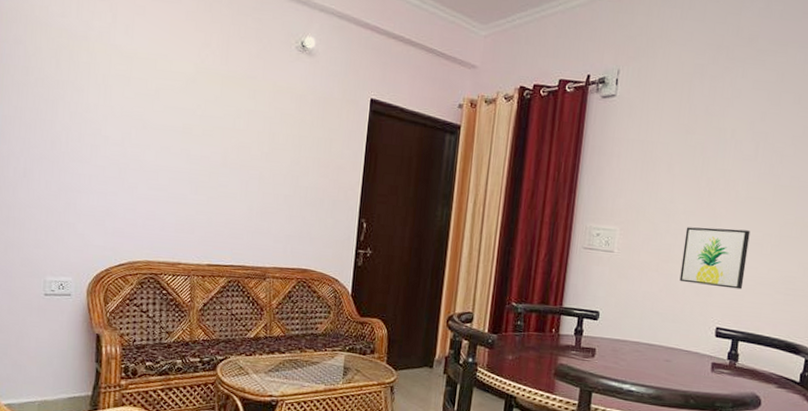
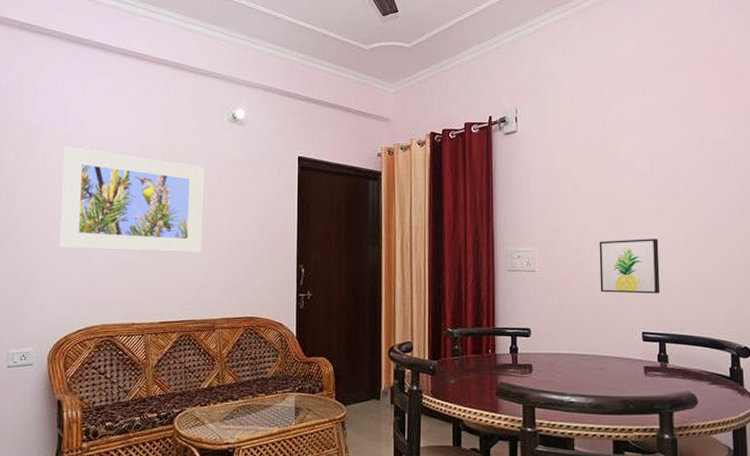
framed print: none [102,59,265,195] -> present [59,146,204,253]

